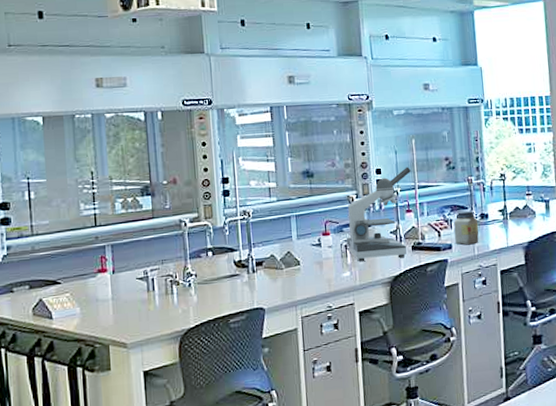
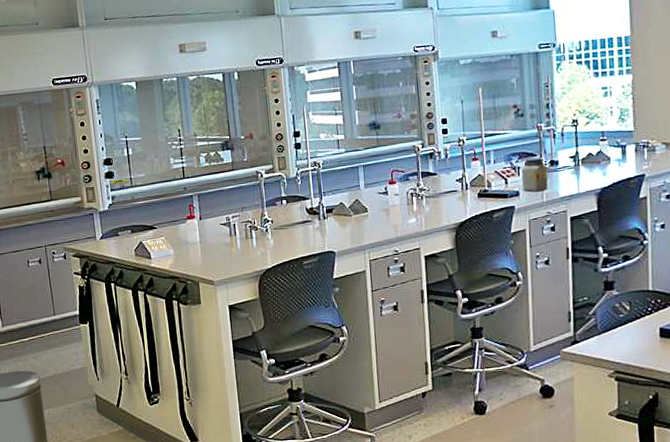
microscope: present [346,166,411,262] -> none [412,115,477,209]

